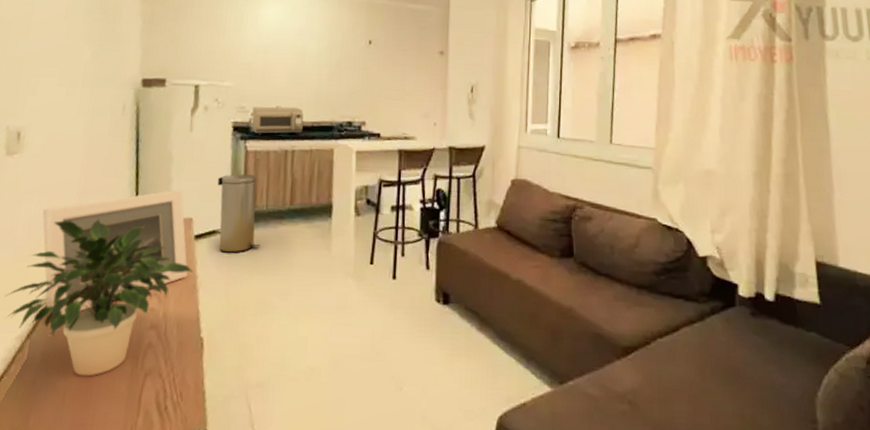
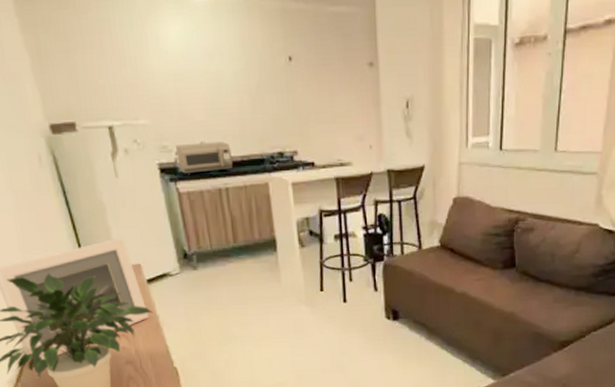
pedal bin: present [218,174,261,253] -> none [156,216,212,293]

